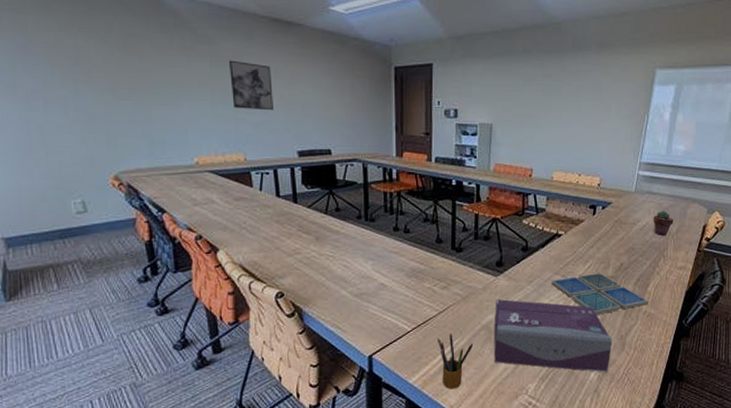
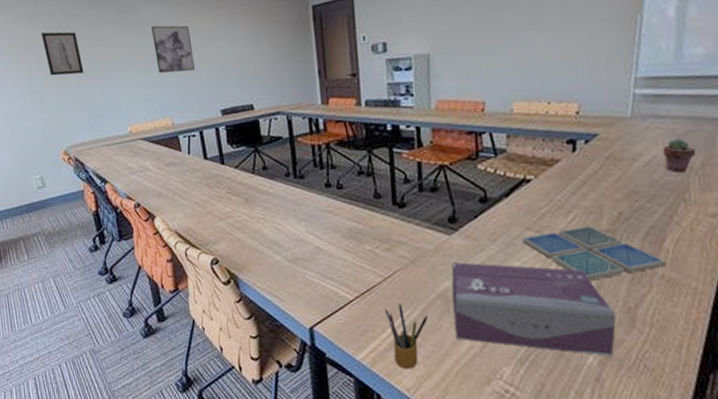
wall art: none [95,47,146,97] -> present [41,31,84,76]

